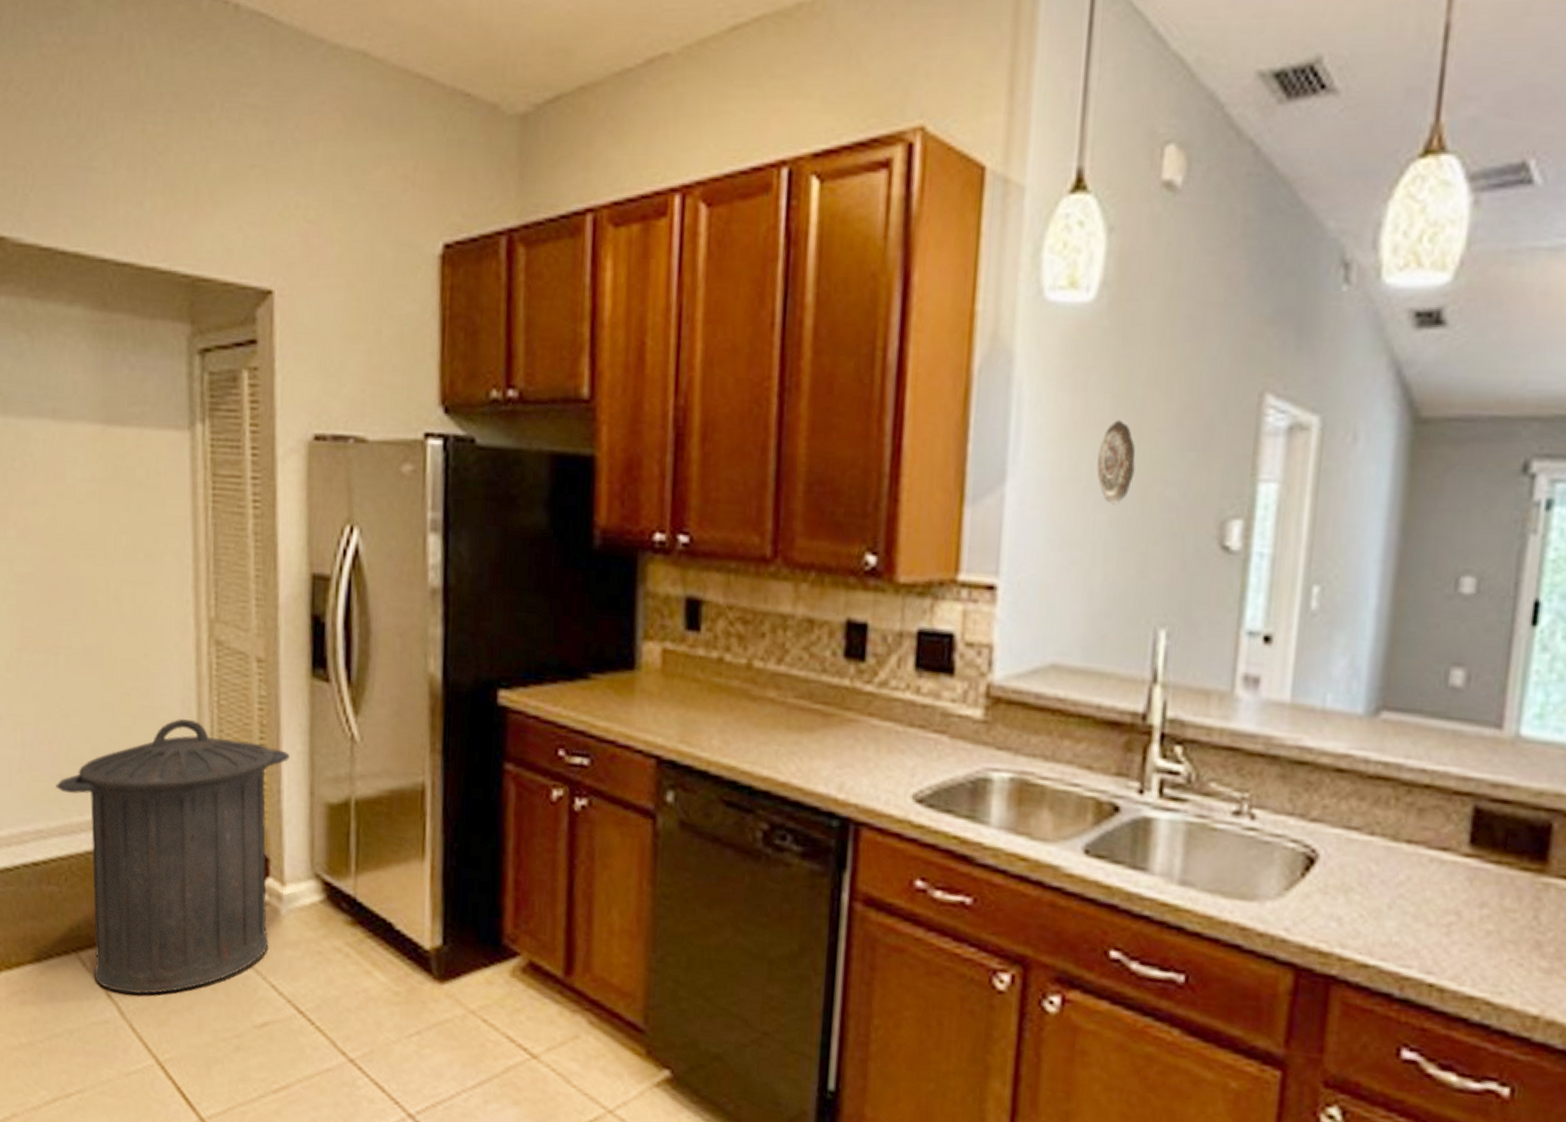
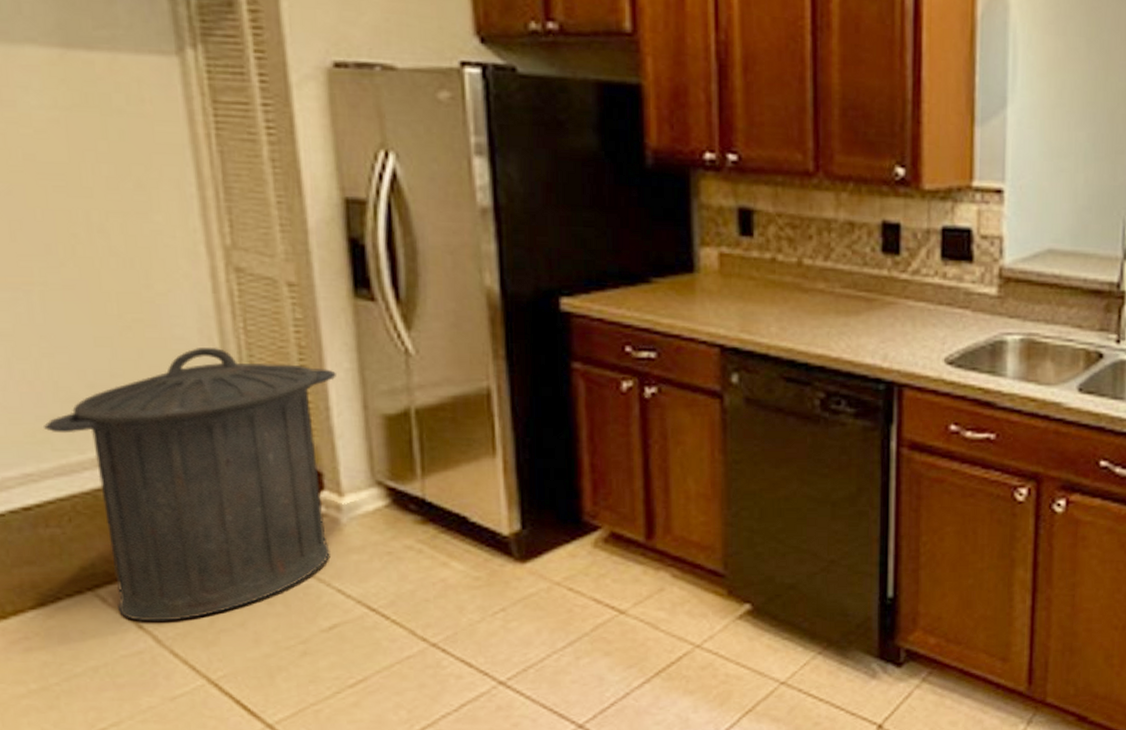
decorative plate: present [1097,419,1136,505] -> none [1077,58,1105,125]

